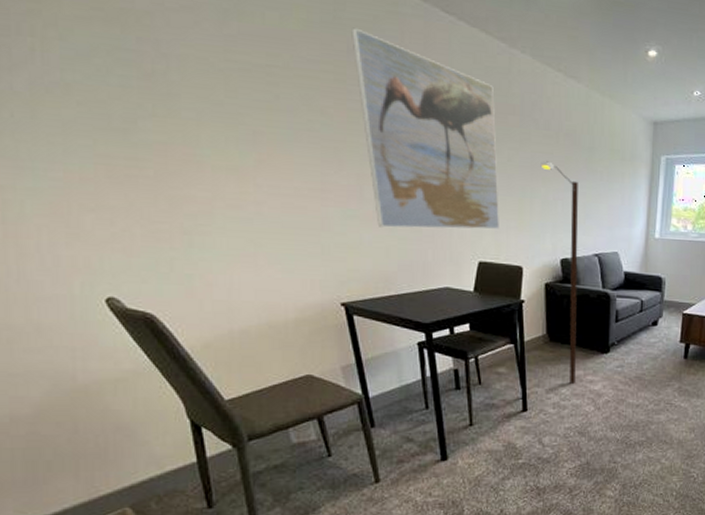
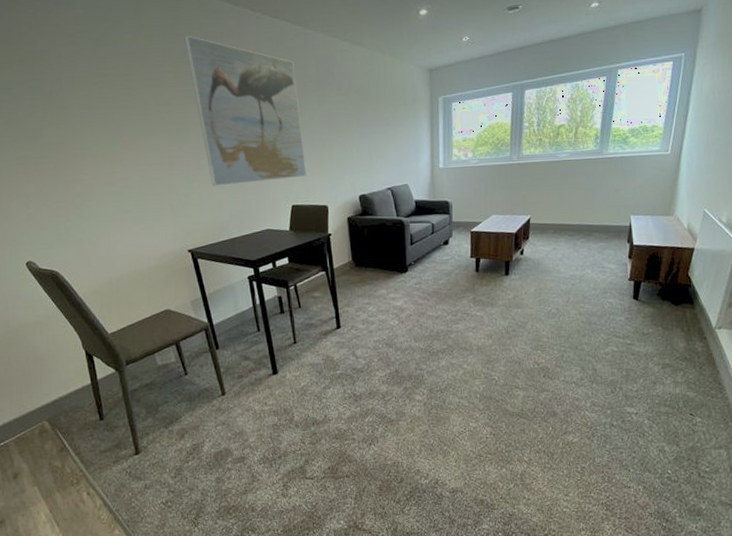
street lamp: present [540,161,578,384] -> none [336,115,380,302]

